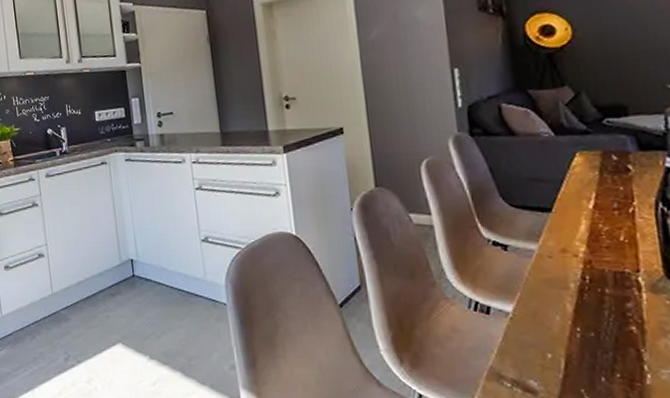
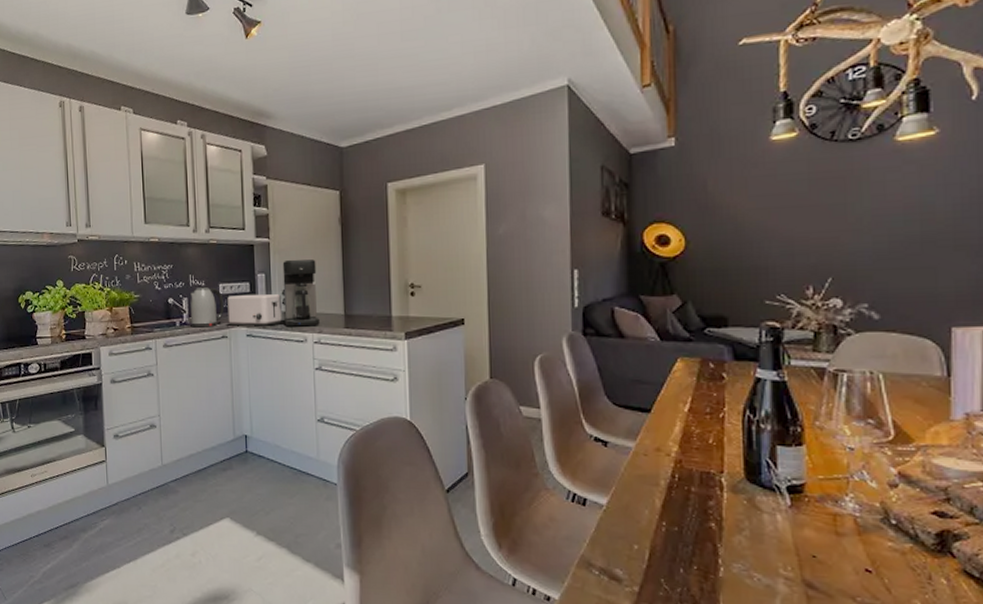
kettle: none [68,114,102,156] -> present [190,286,224,328]
toaster: none [104,117,159,153] -> present [227,294,282,328]
coffee maker: none [155,80,197,149] -> present [282,259,320,327]

